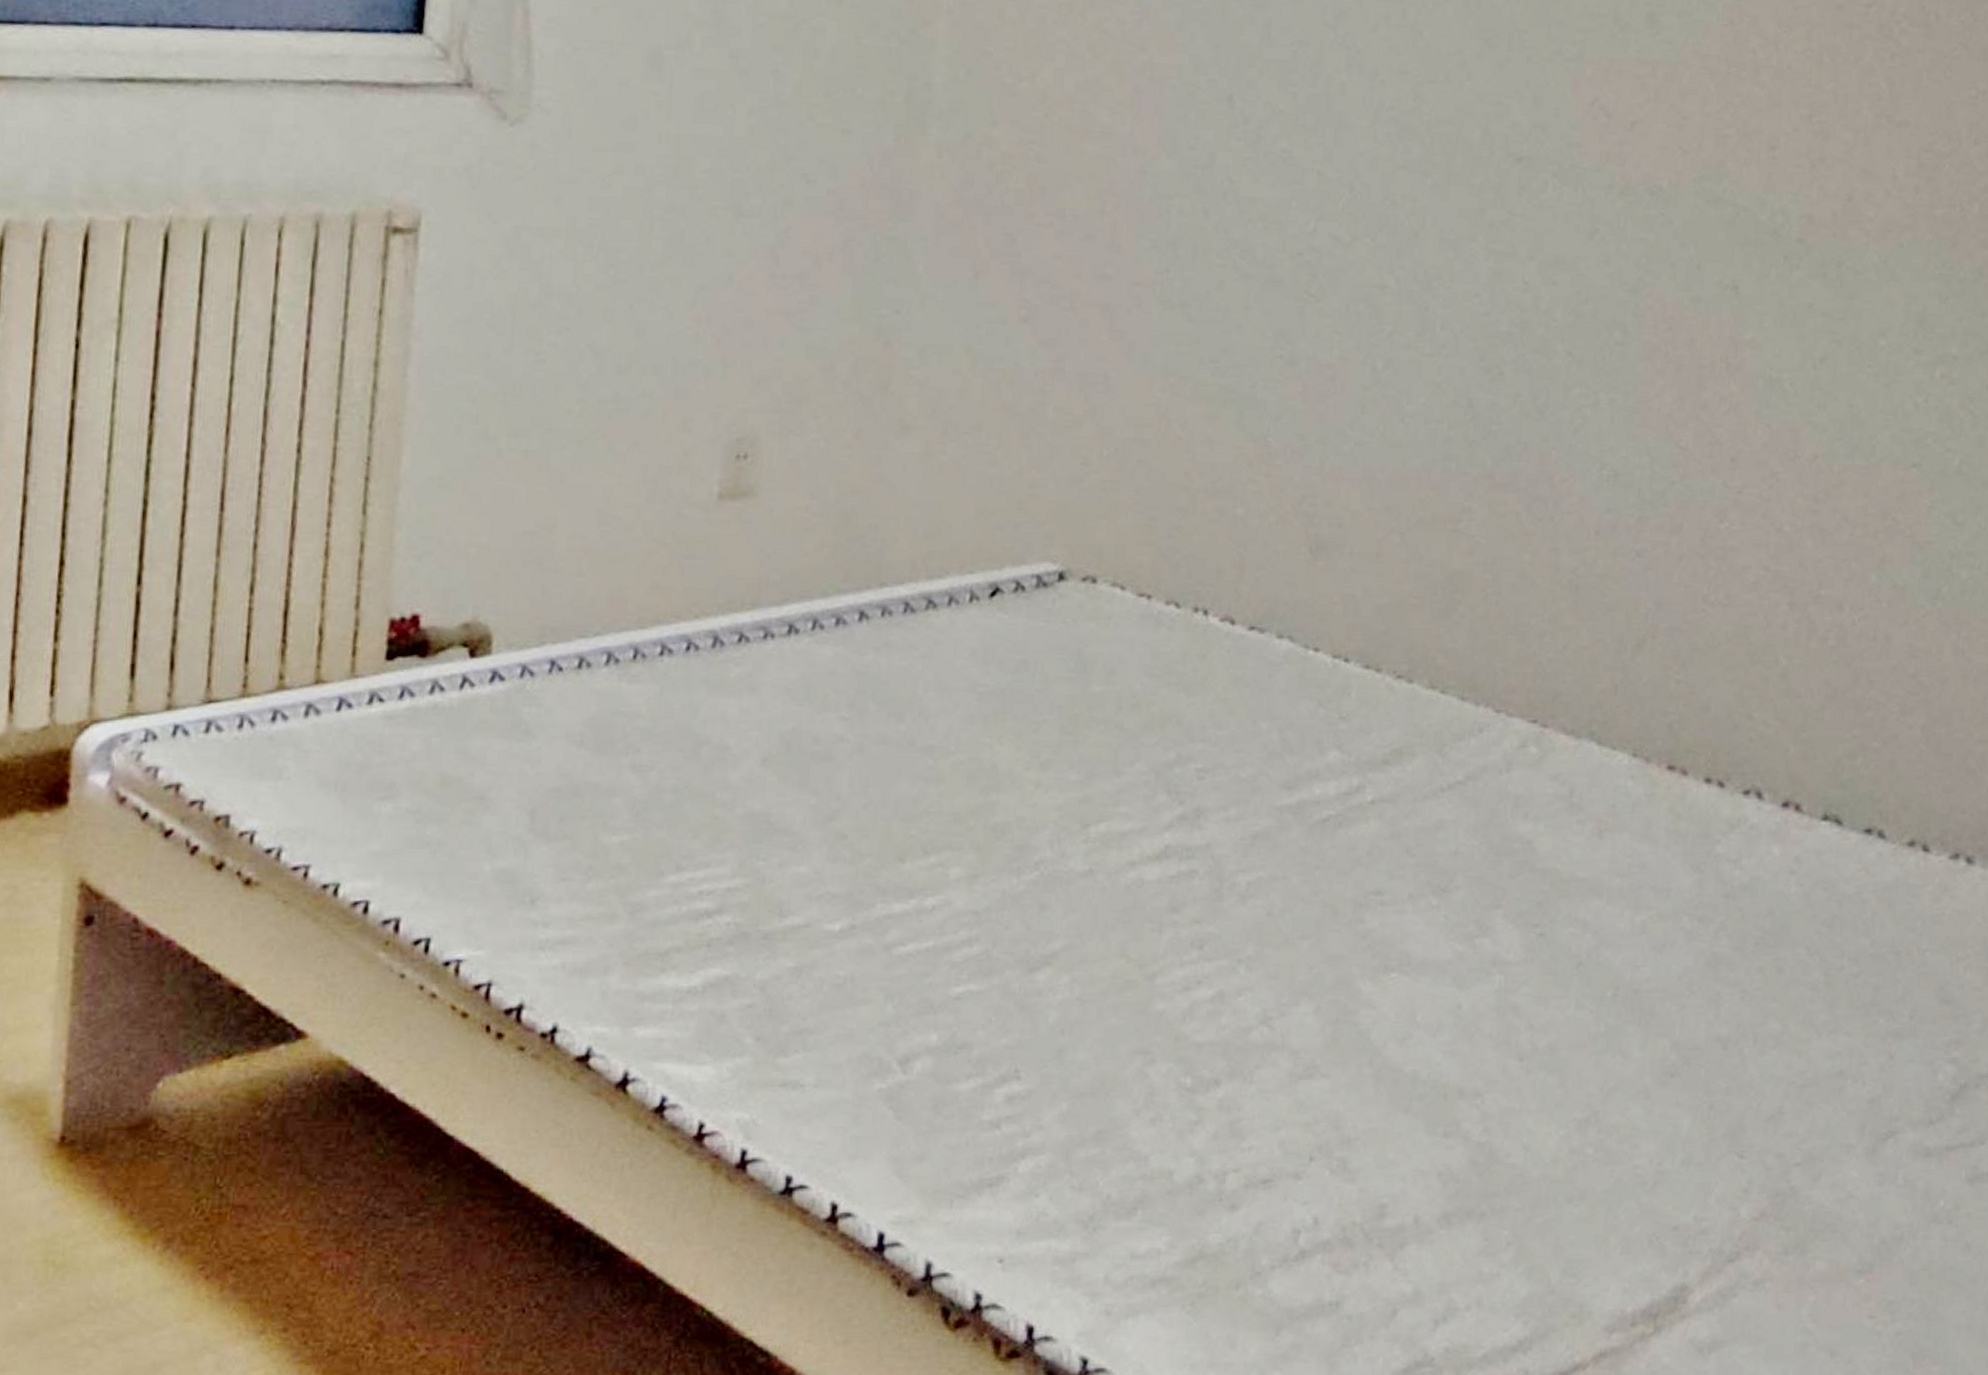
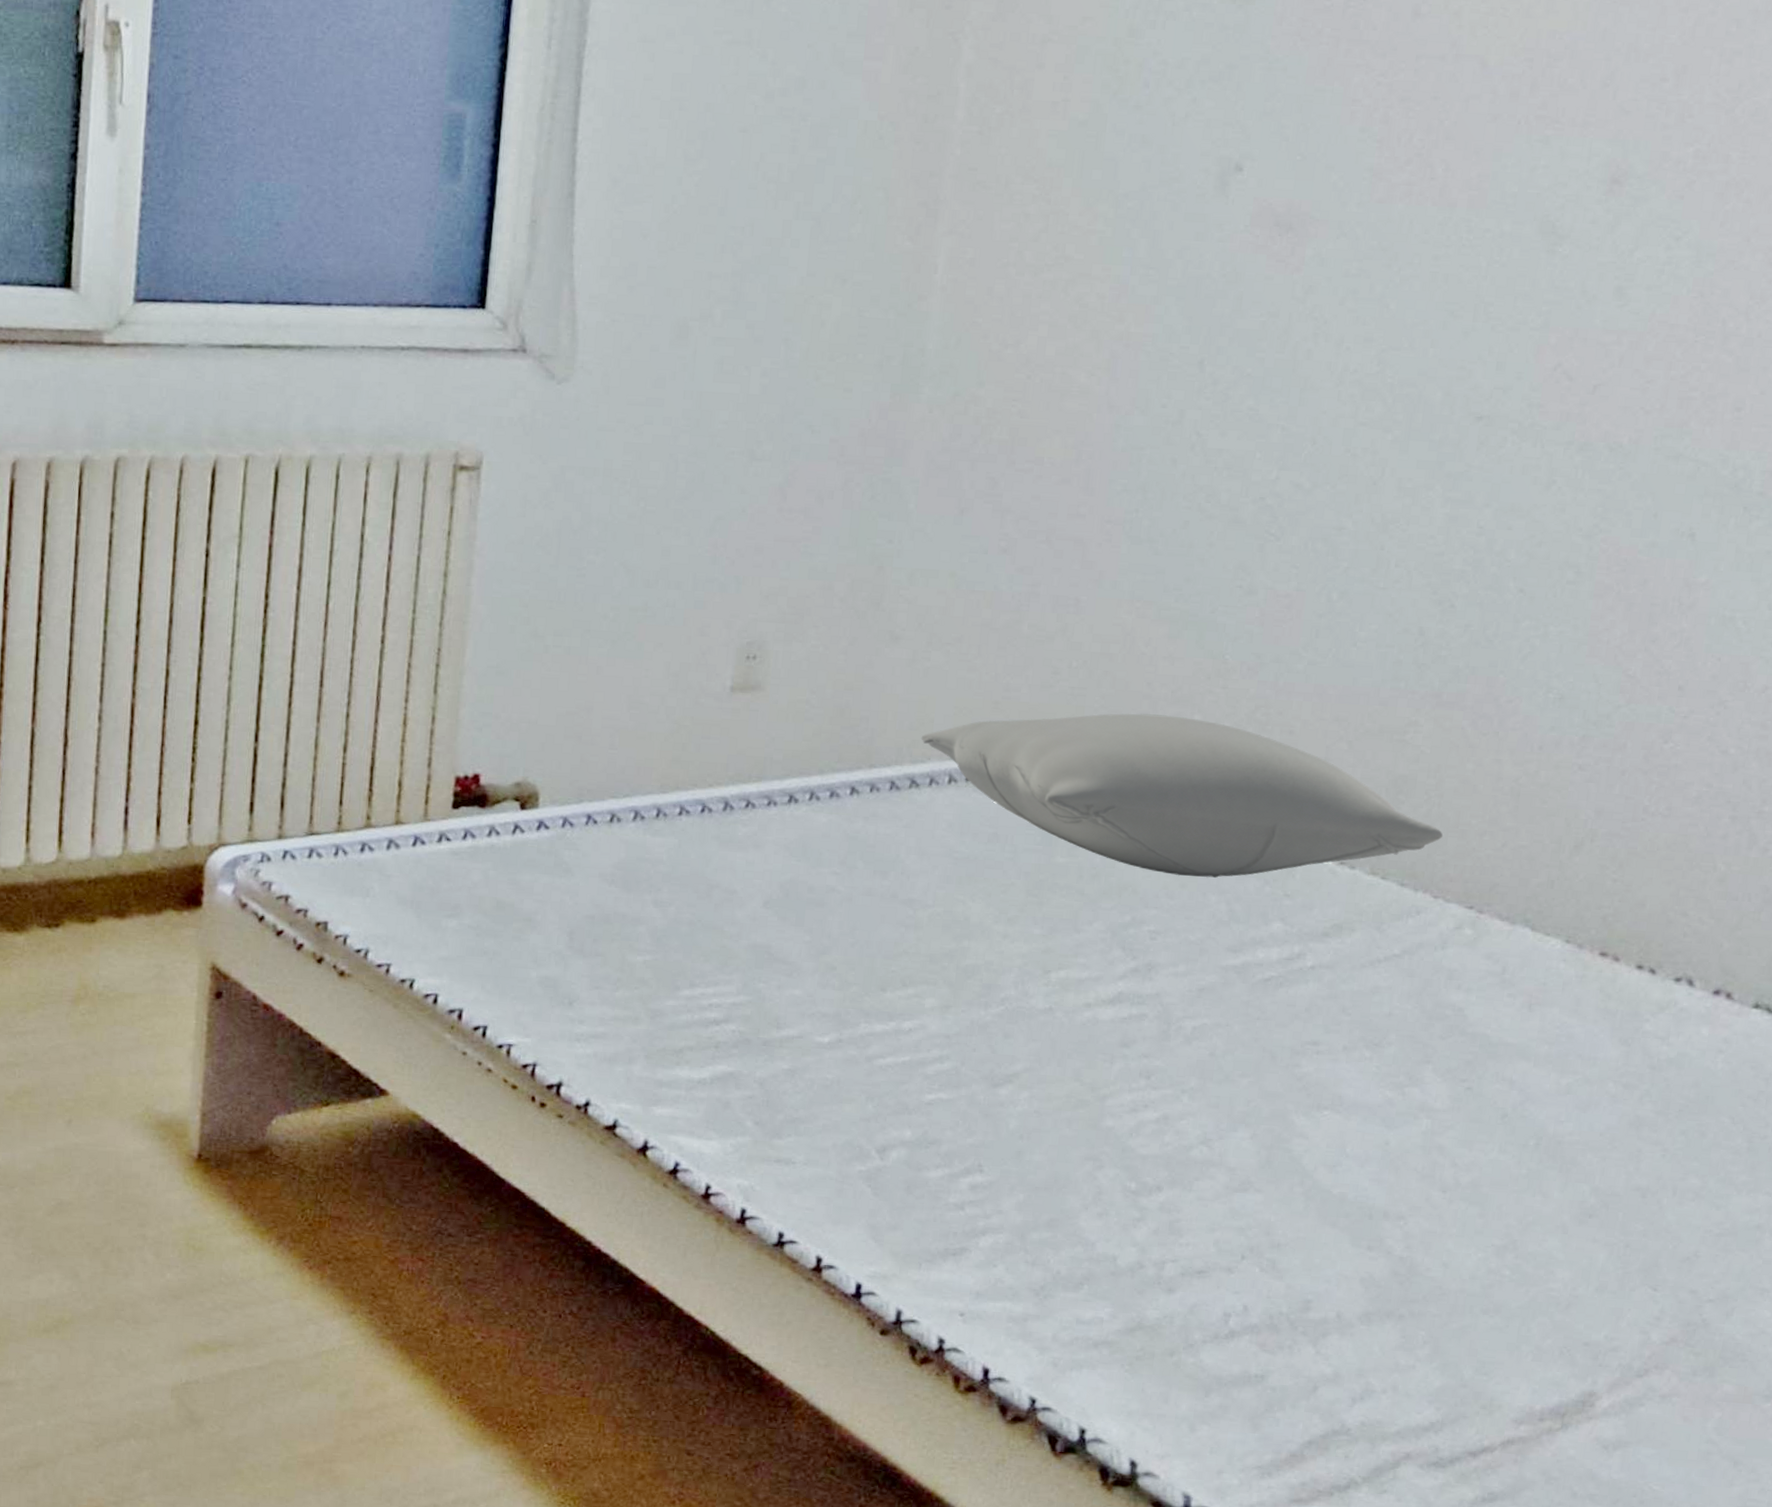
pillow: none [937,509,1503,701] -> present [921,713,1444,878]

